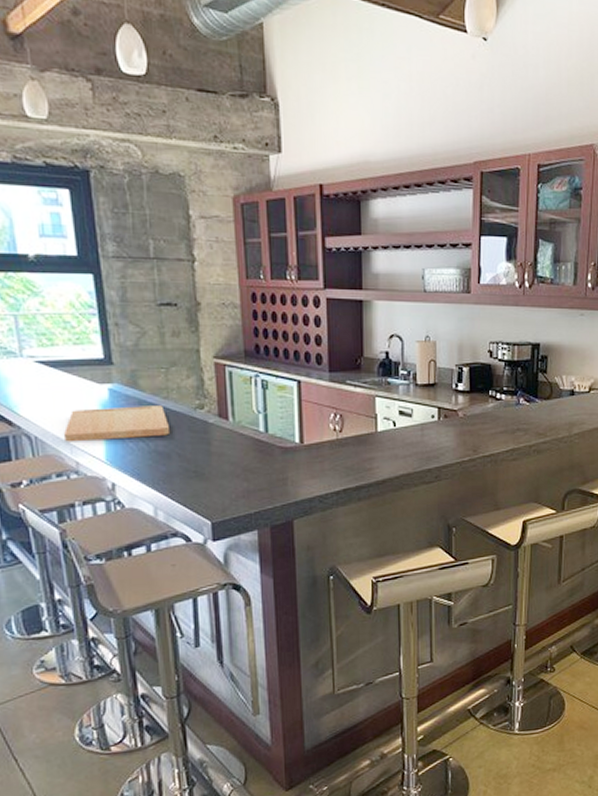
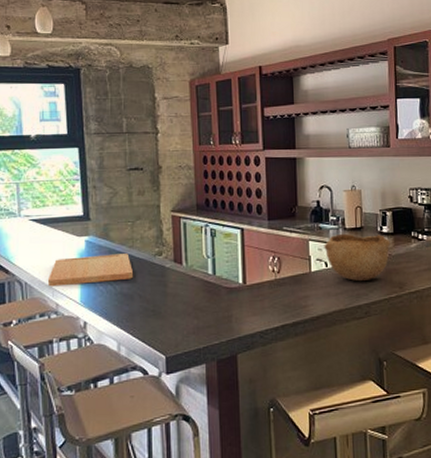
bowl: none [392,390,466,444] -> present [324,233,391,282]

